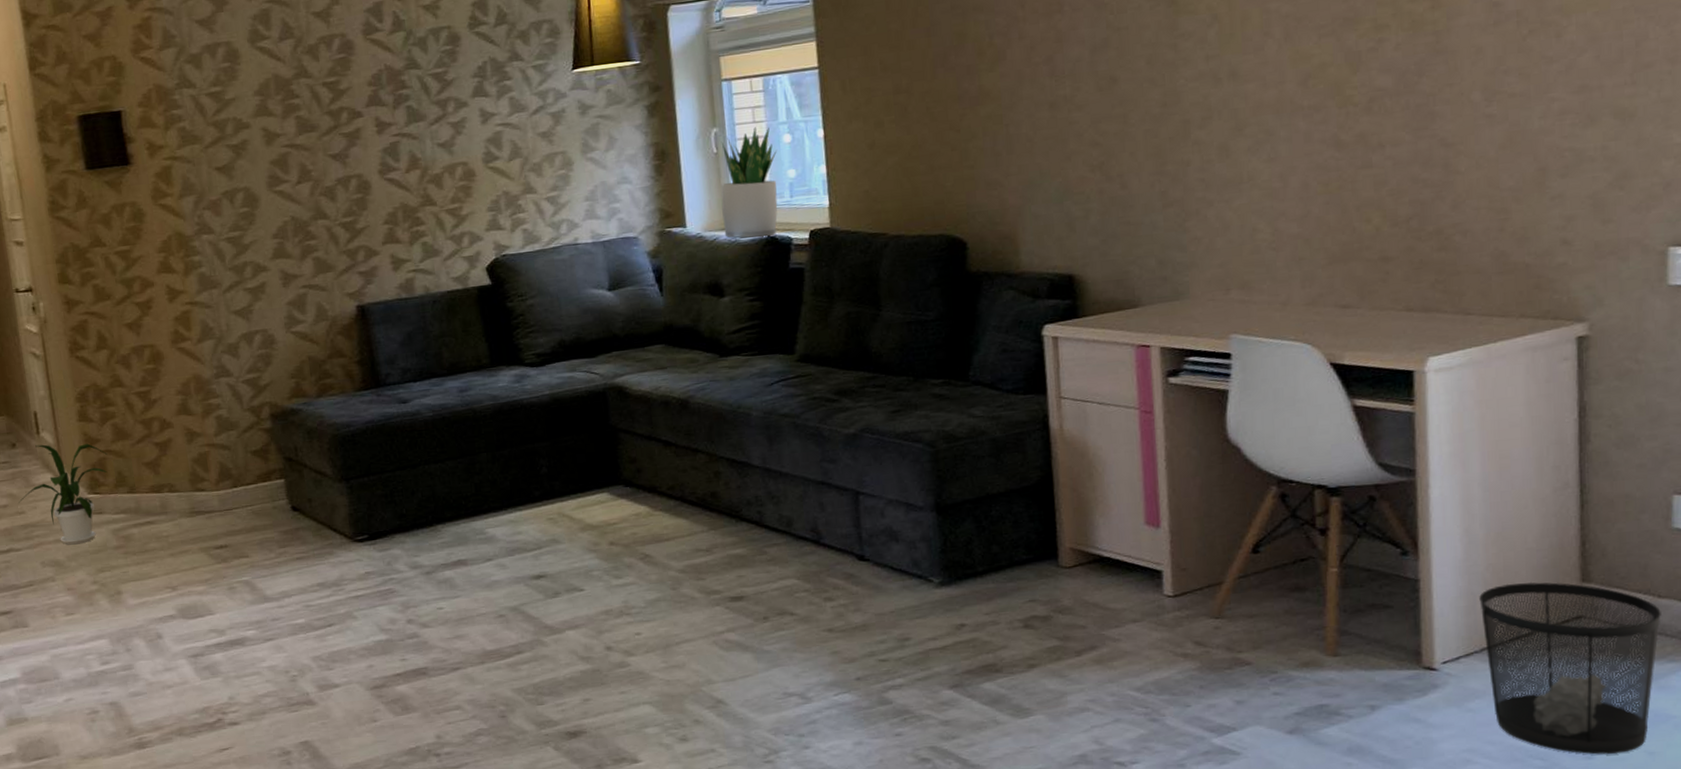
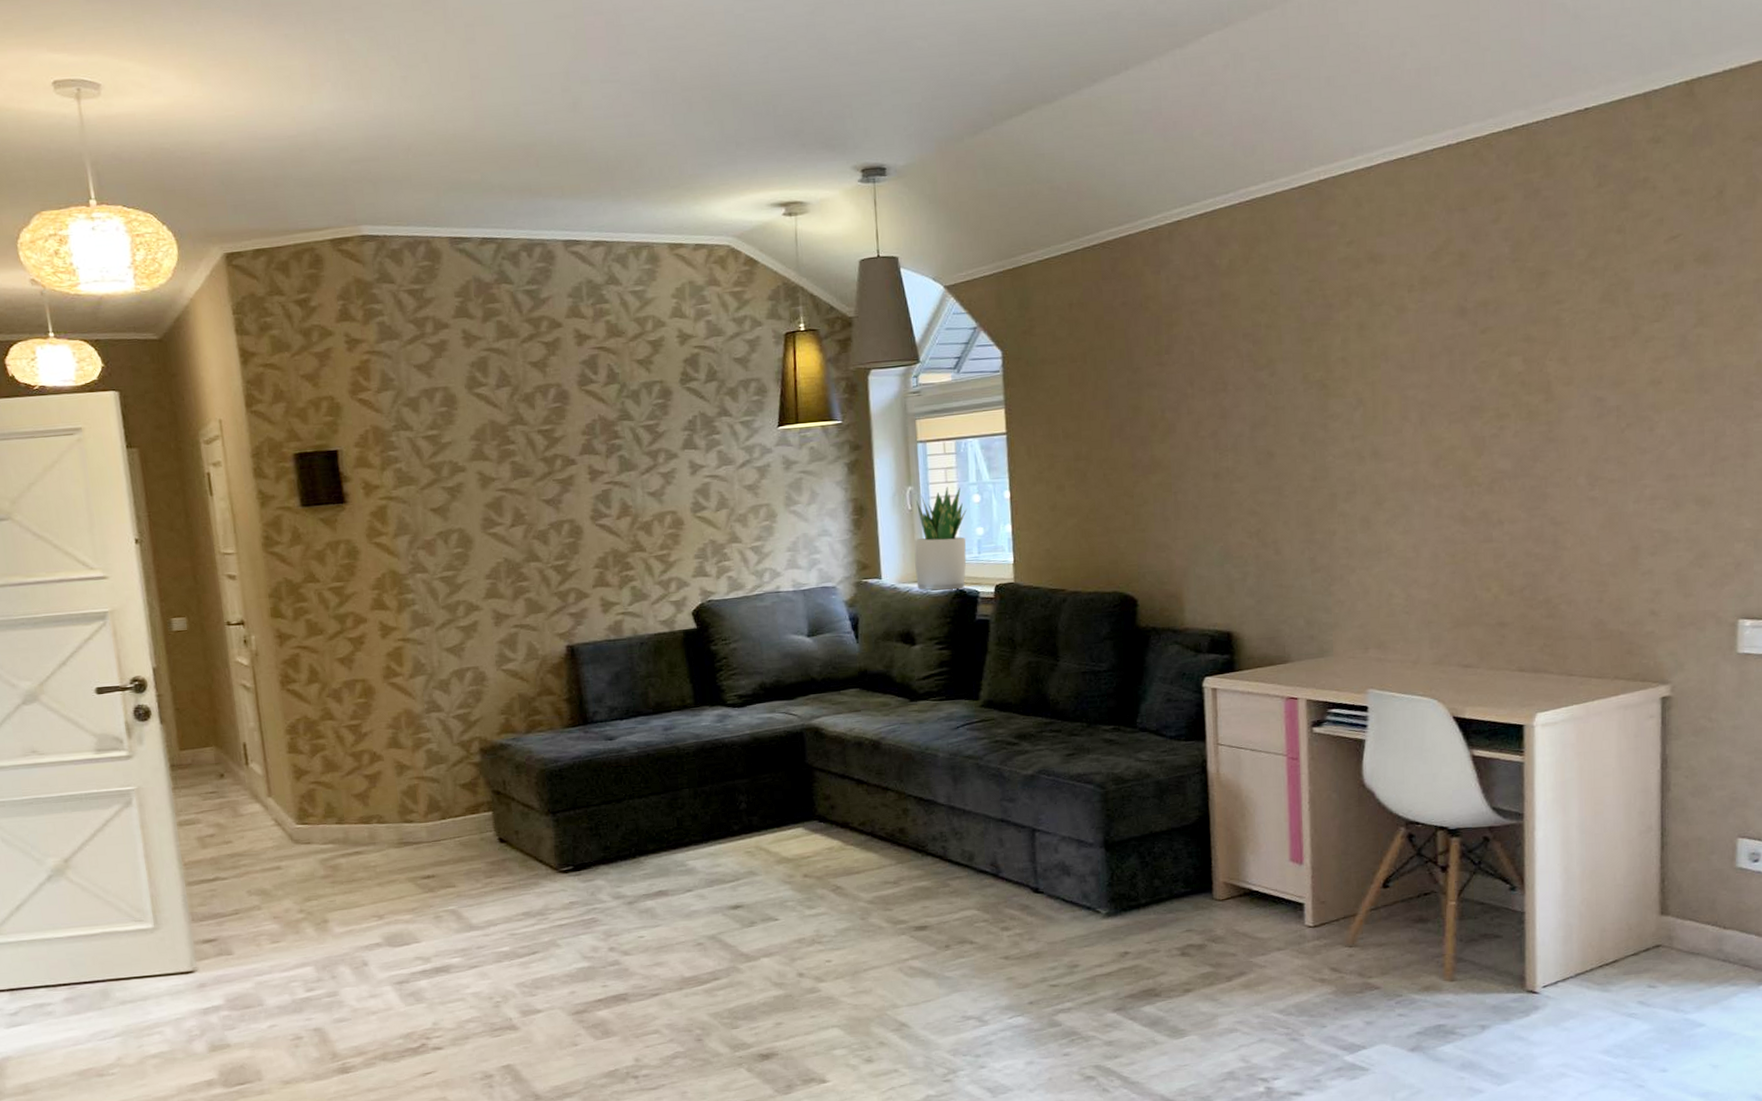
house plant: present [19,443,108,545] -> none [226,775,317,874]
waste bin: present [1479,582,1661,754] -> none [1575,915,1726,1068]

